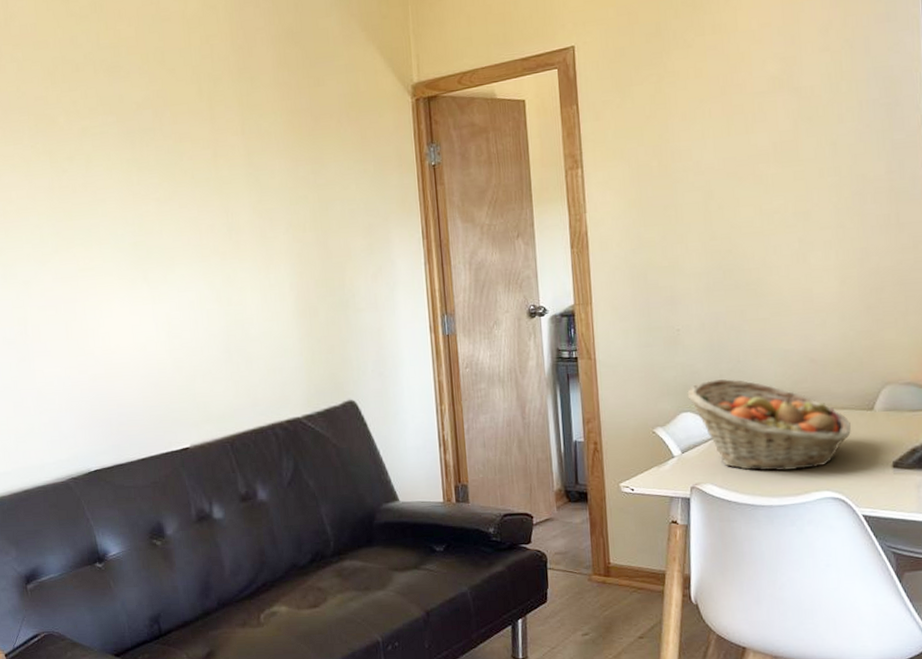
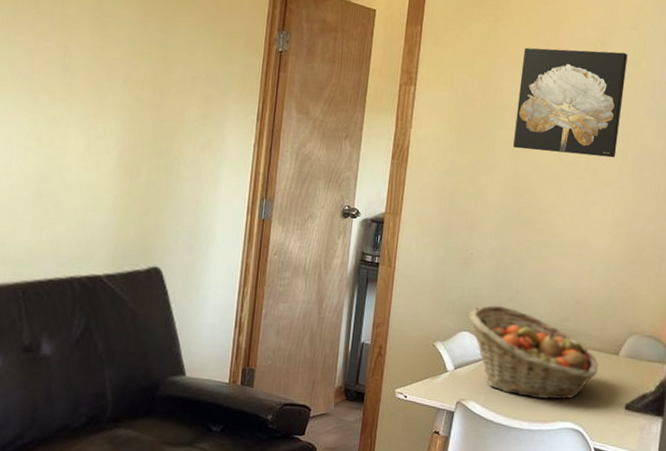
wall art: none [697,79,829,210] -> present [513,47,628,158]

